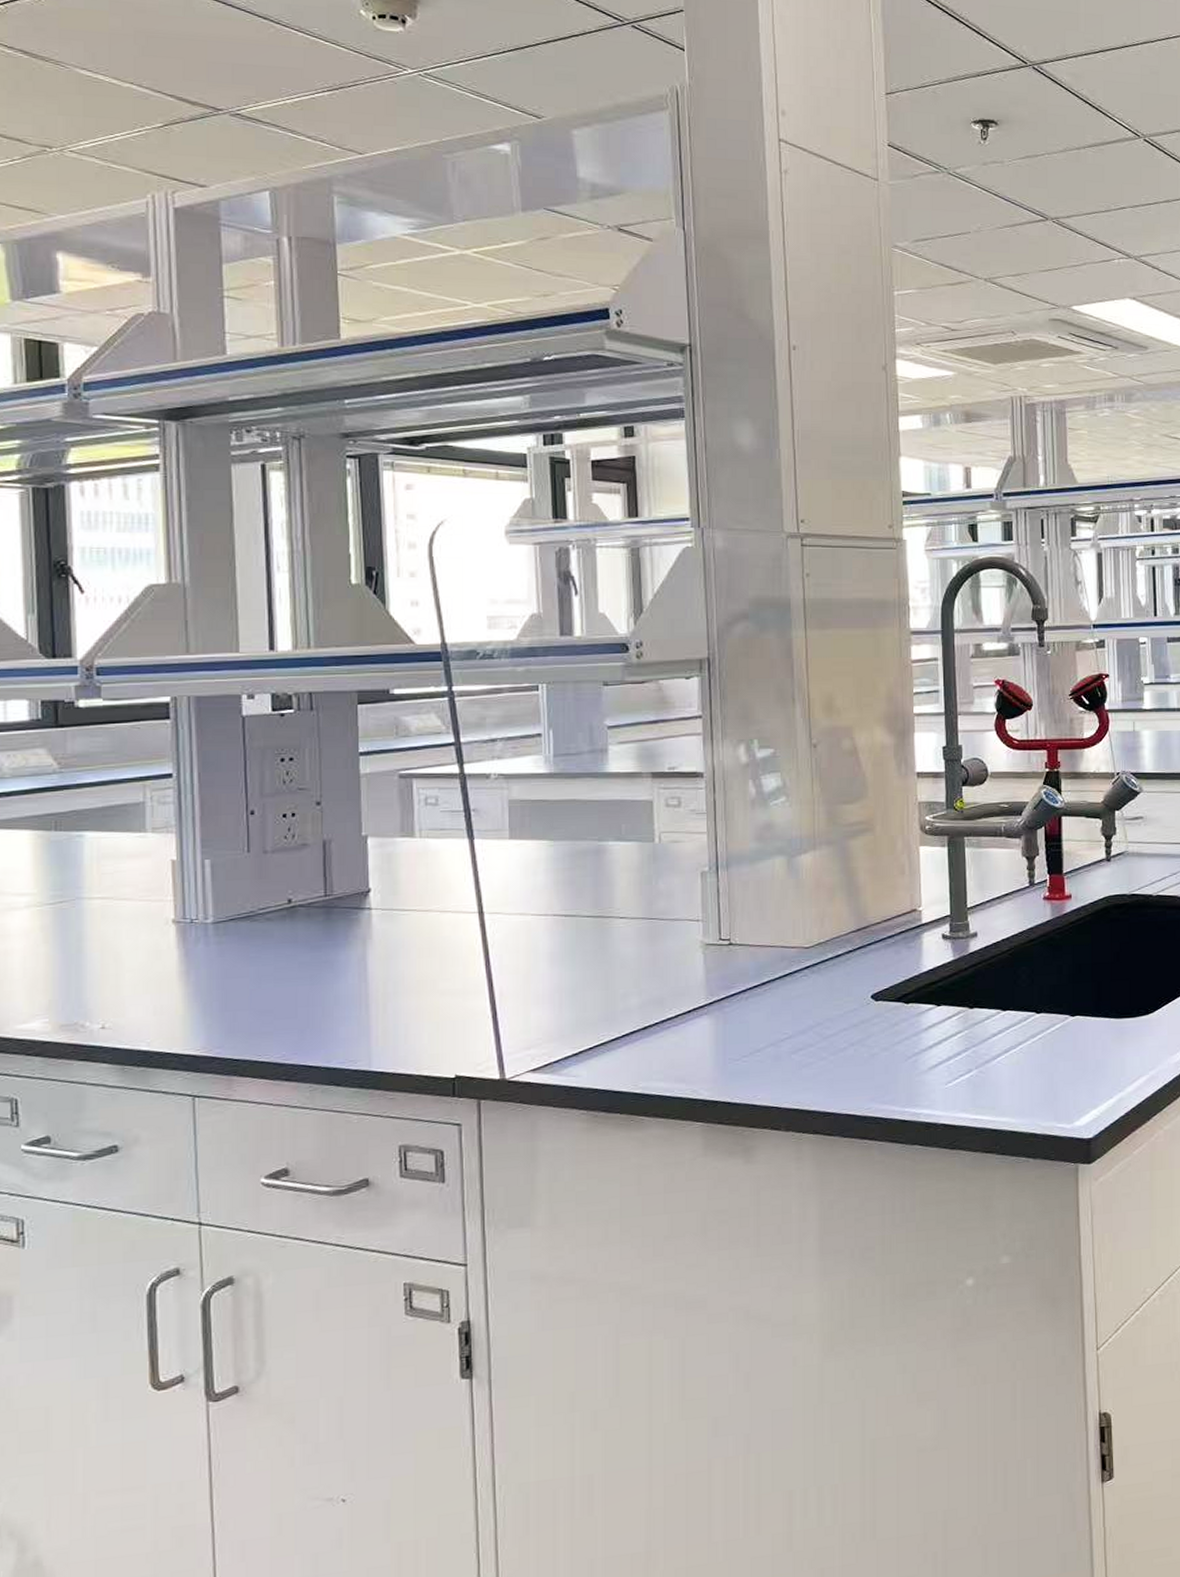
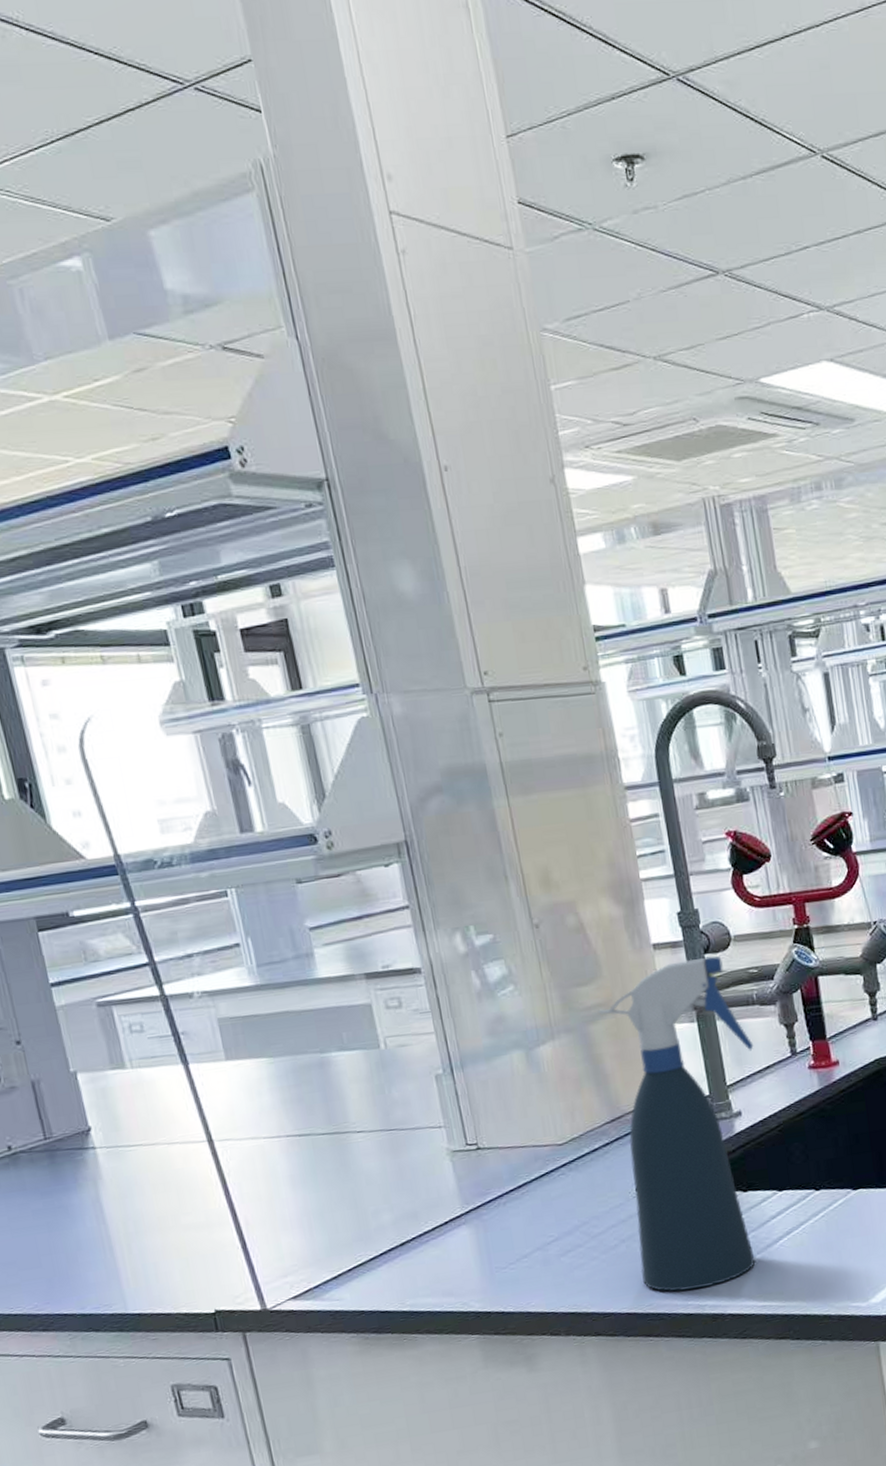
spray bottle: none [858,788,996,1098] -> present [597,956,756,1292]

